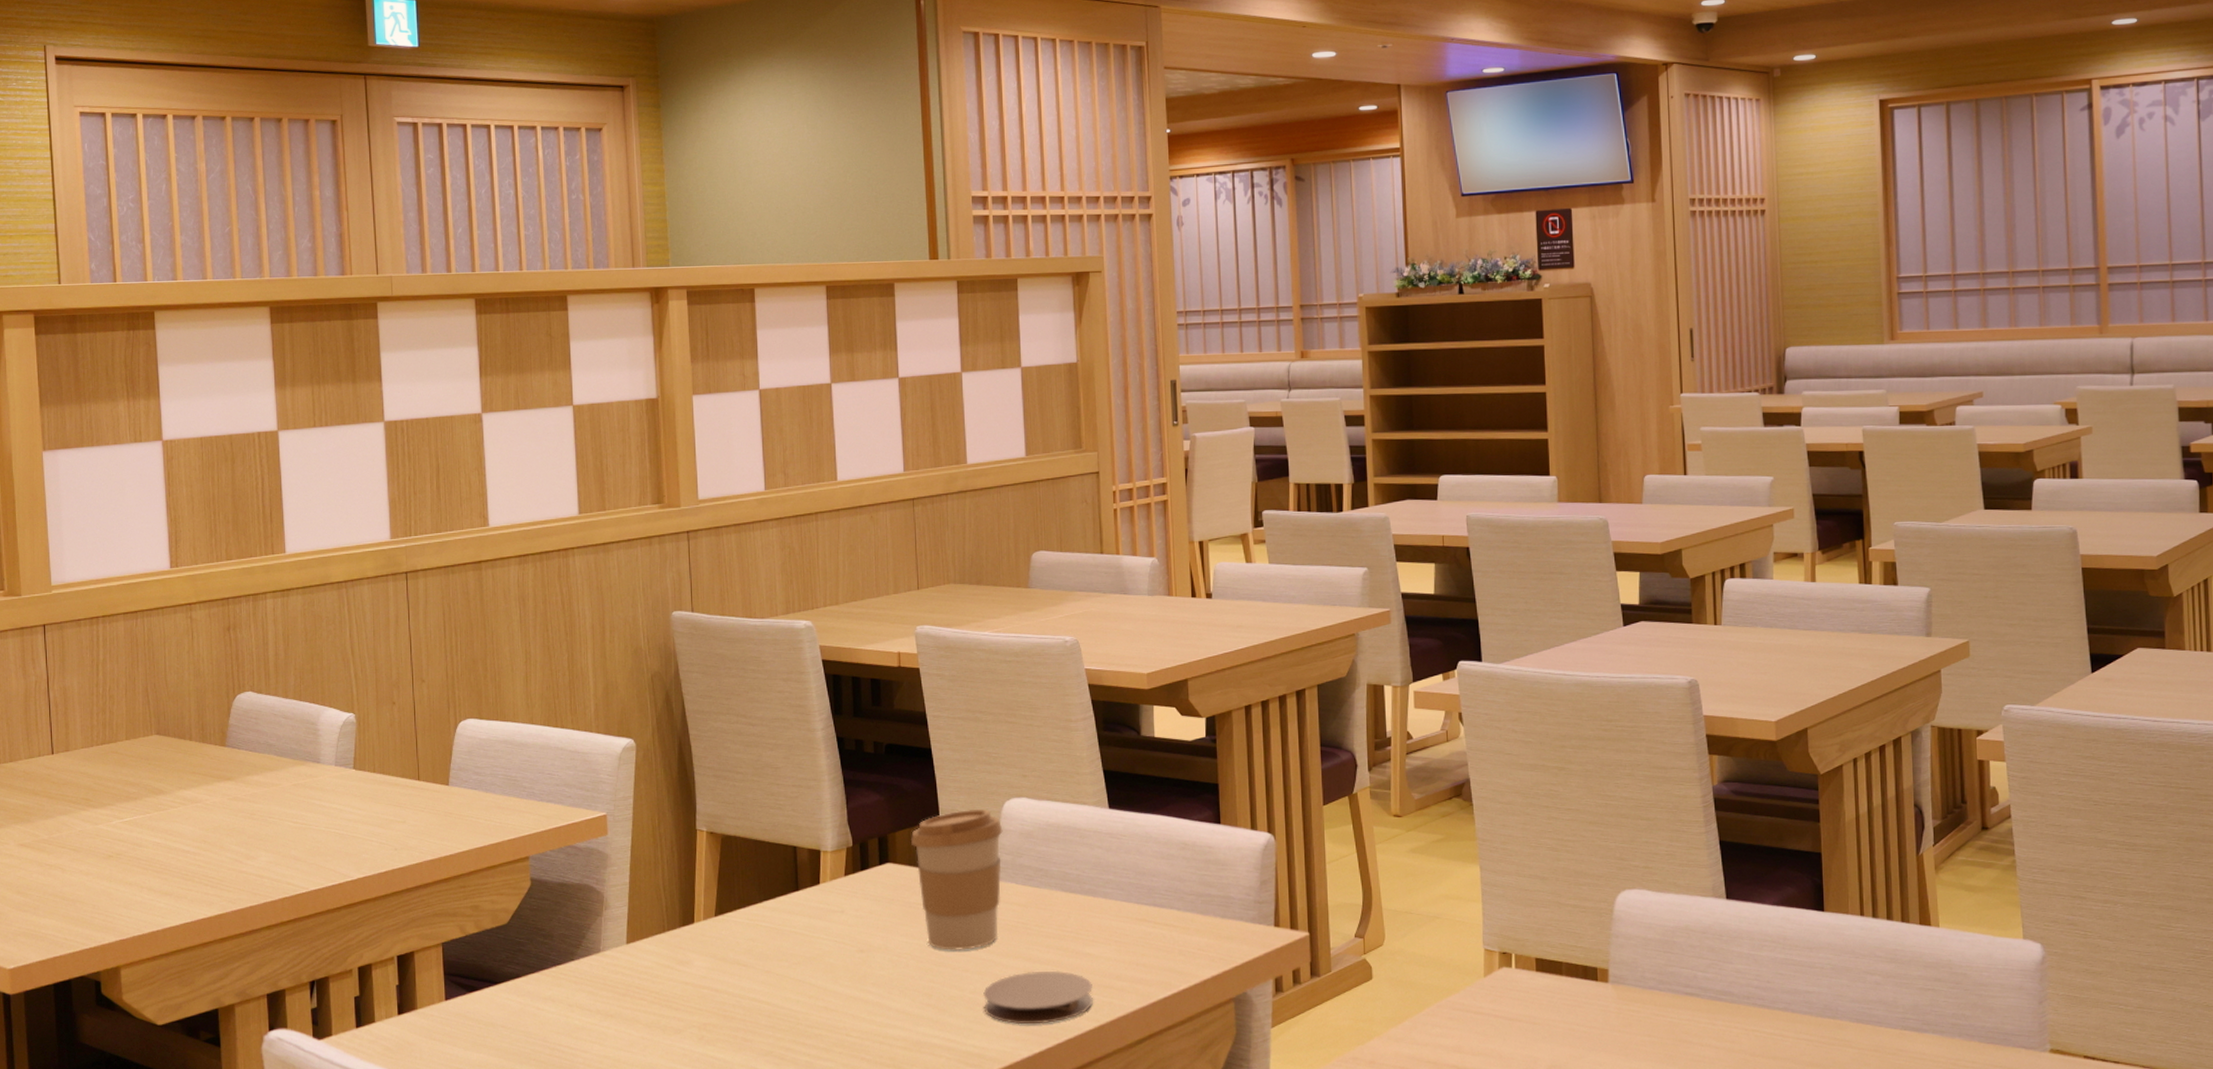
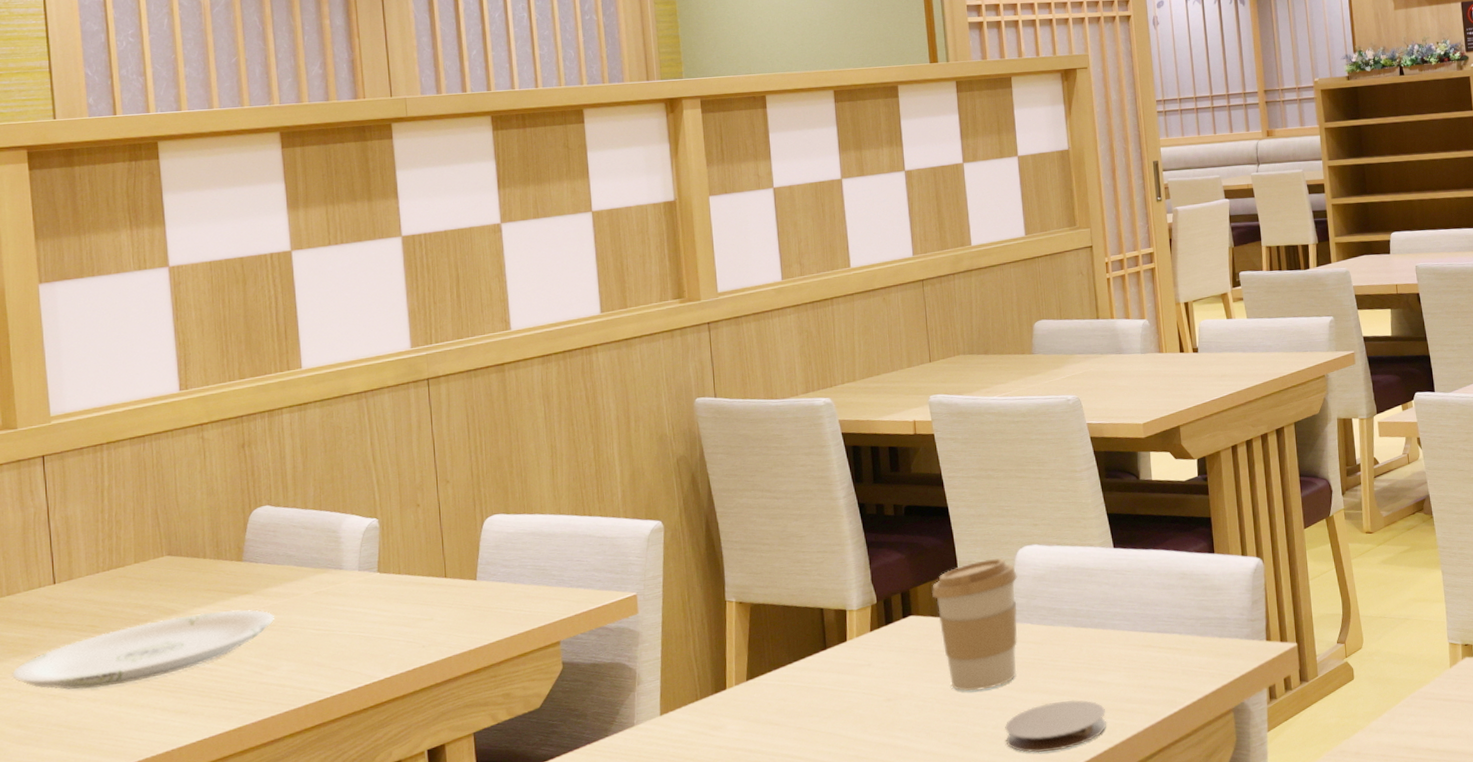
plate: none [12,795,254,862] -> present [11,609,274,690]

